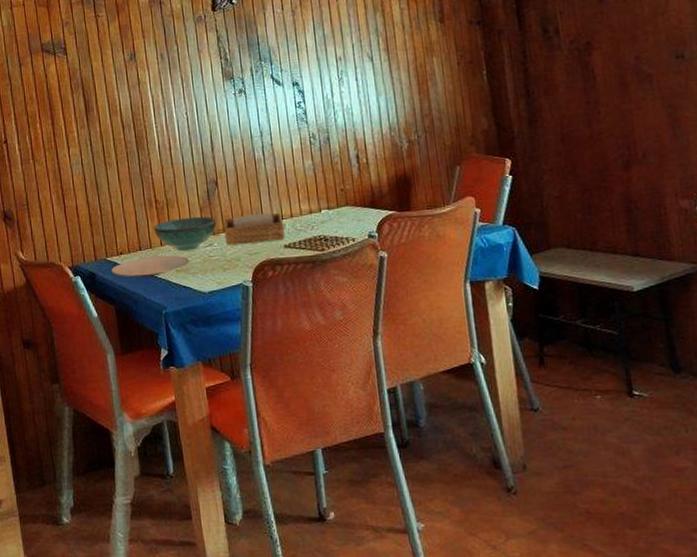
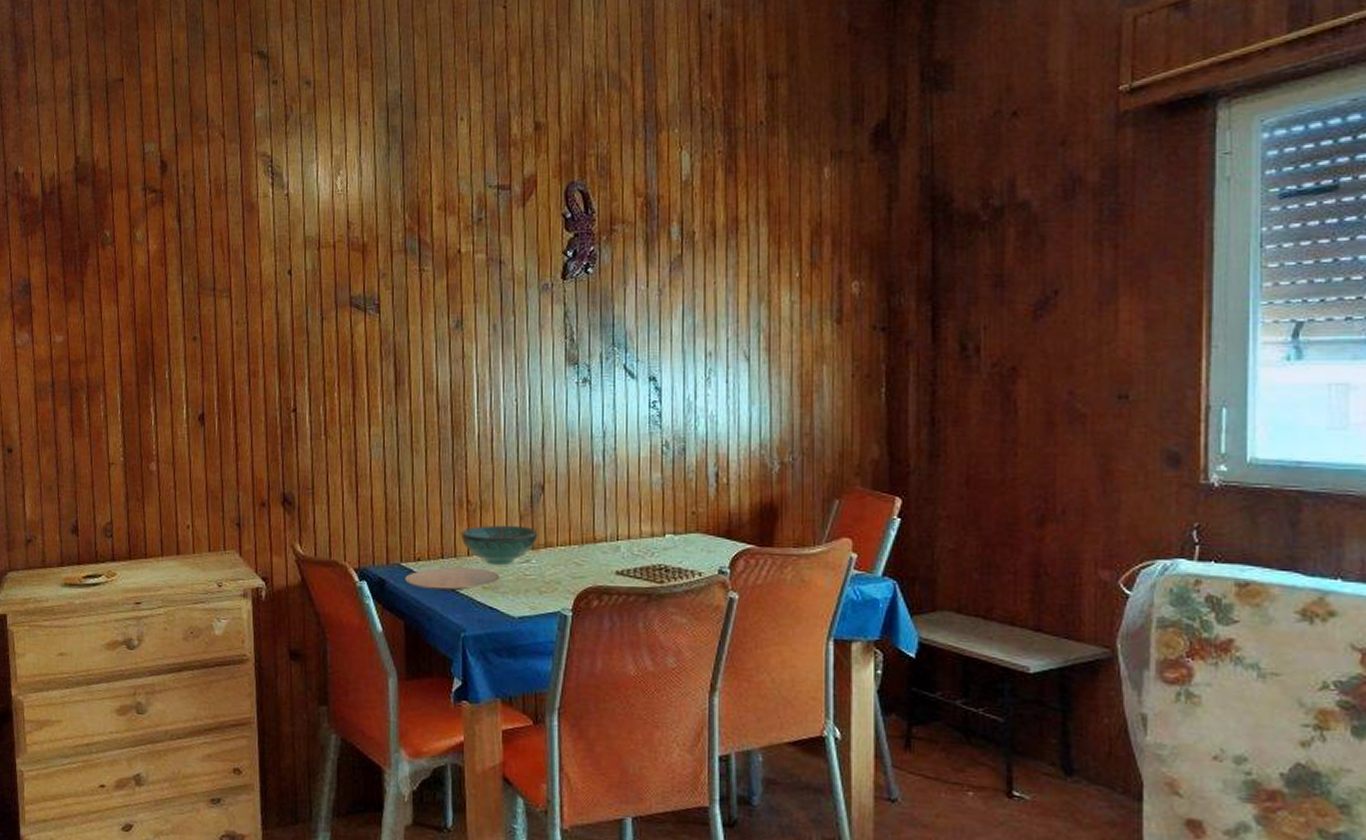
napkin holder: present [224,212,285,246] -> none [546,530,618,566]

